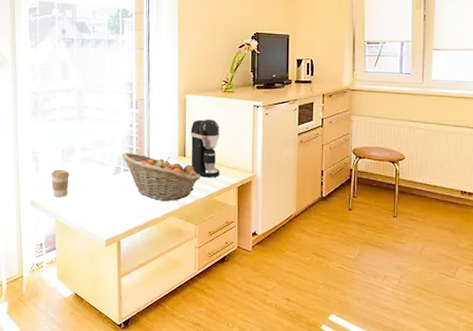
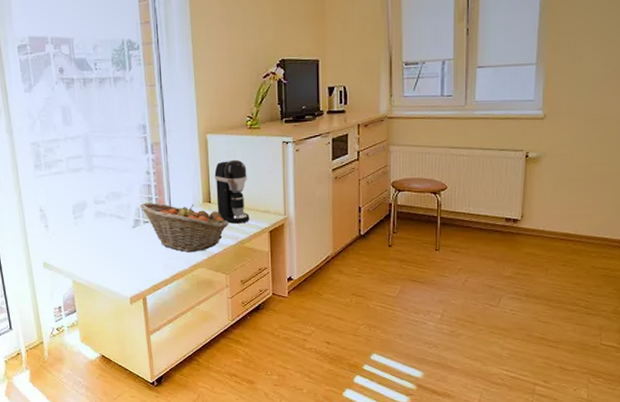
coffee cup: present [51,170,69,198] -> none [63,227,84,257]

